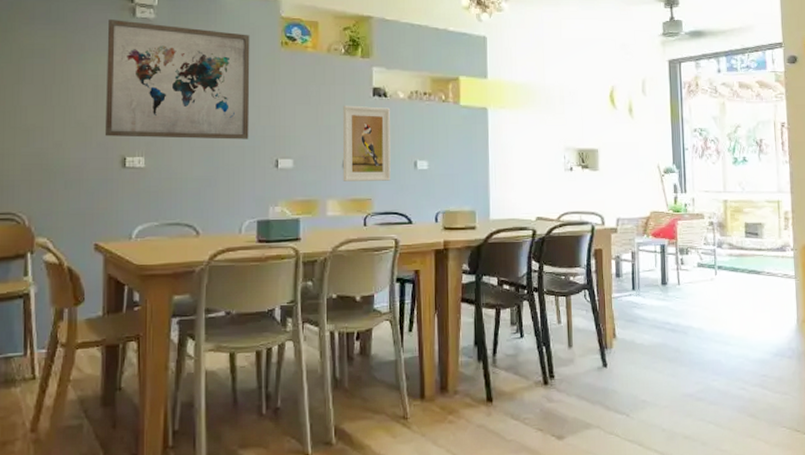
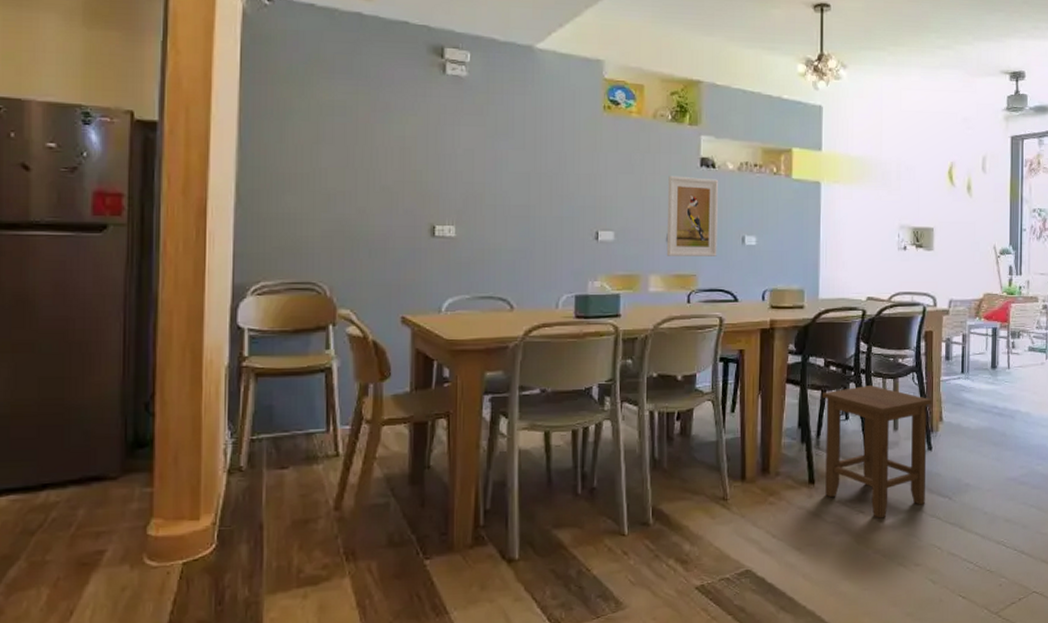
wall art: present [104,20,250,140] -> none [412,76,570,210]
stool: none [496,302,605,436] -> present [821,384,932,519]

